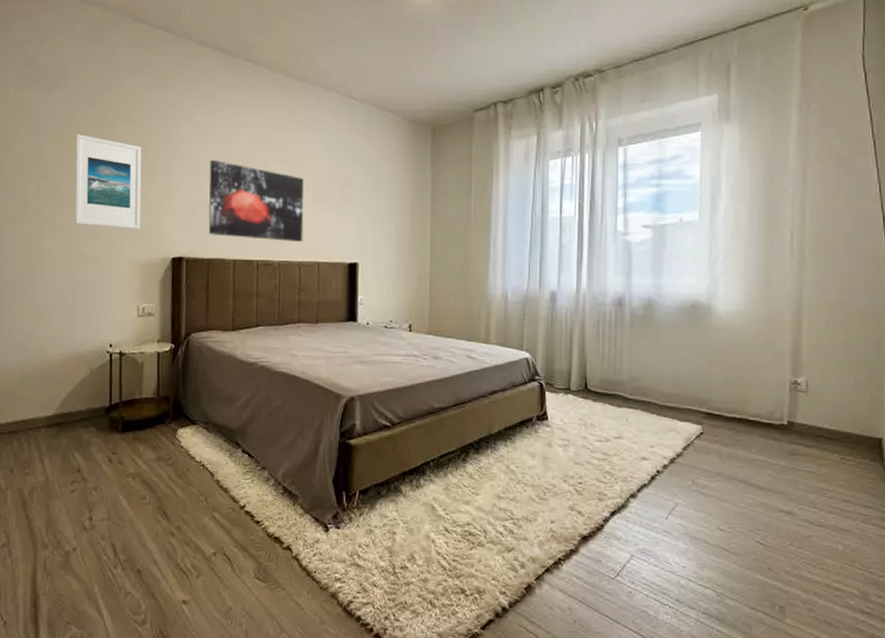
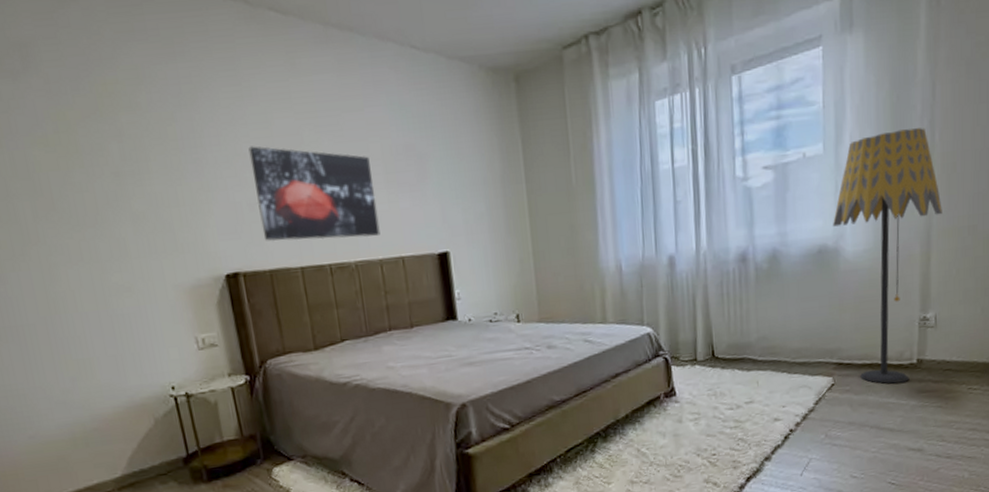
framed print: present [74,134,142,230] -> none [67,132,179,250]
floor lamp: none [706,208,813,442] -> present [833,128,942,384]

